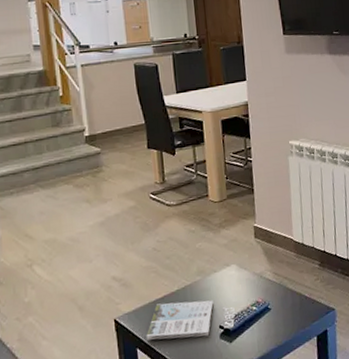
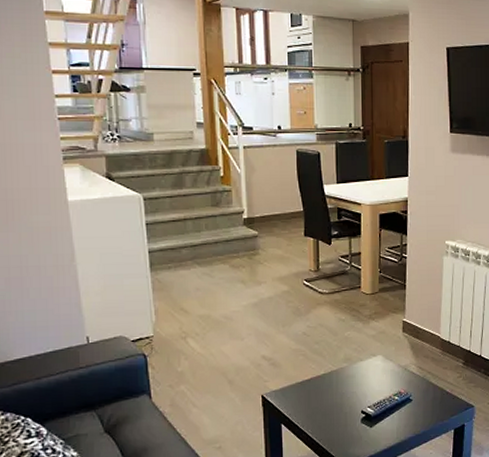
magazine: present [146,300,236,340] -> none [291,384,379,420]

